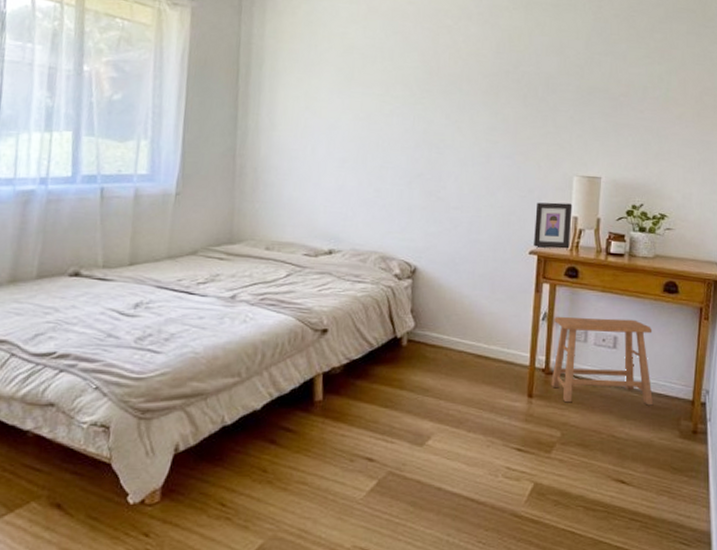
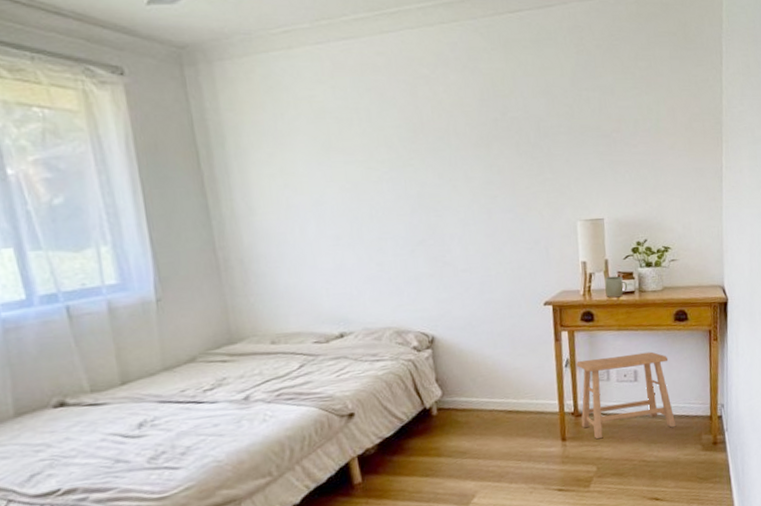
picture frame: present [534,202,573,249] -> none [544,249,583,298]
mug: none [594,235,618,258] -> present [605,275,628,298]

